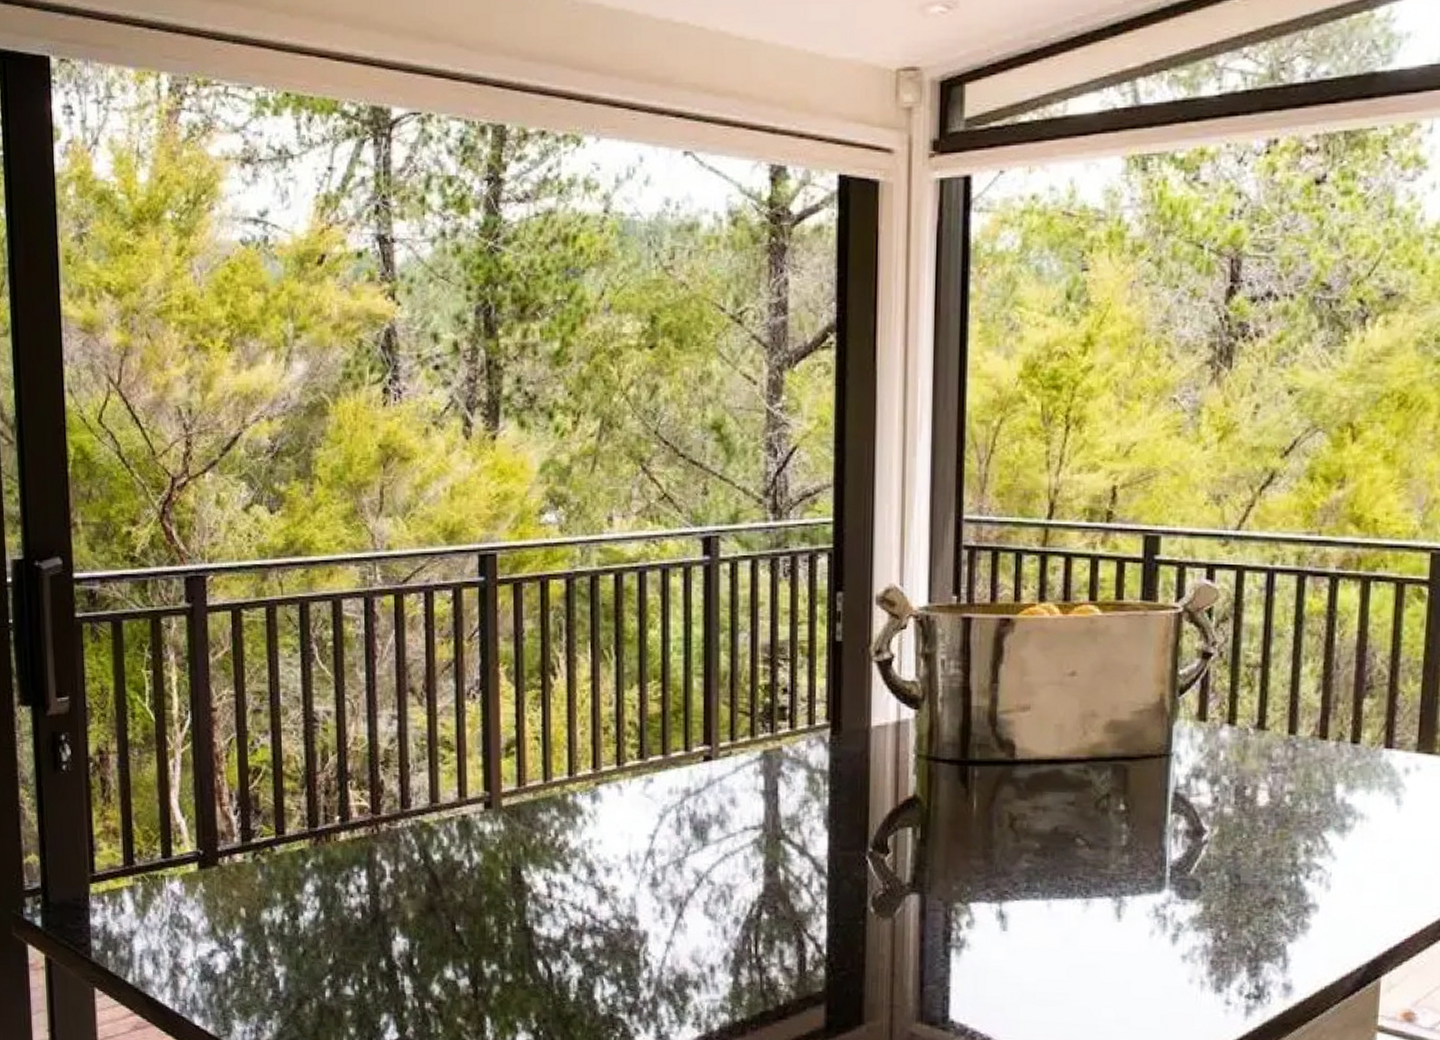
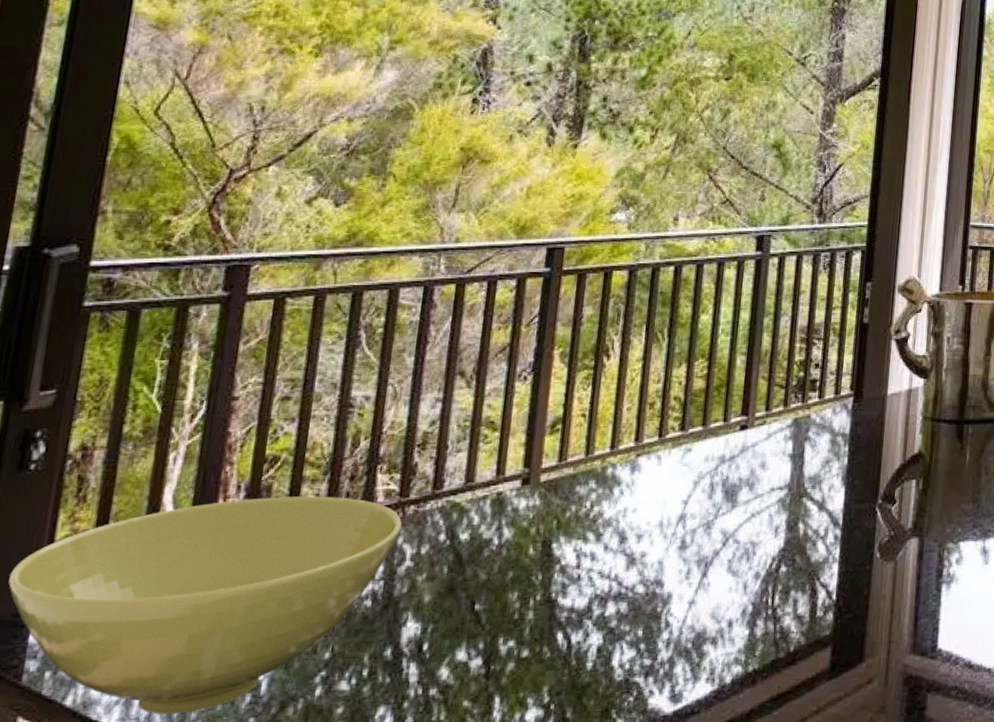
bowl: none [65,807,377,1000] -> present [8,496,402,715]

